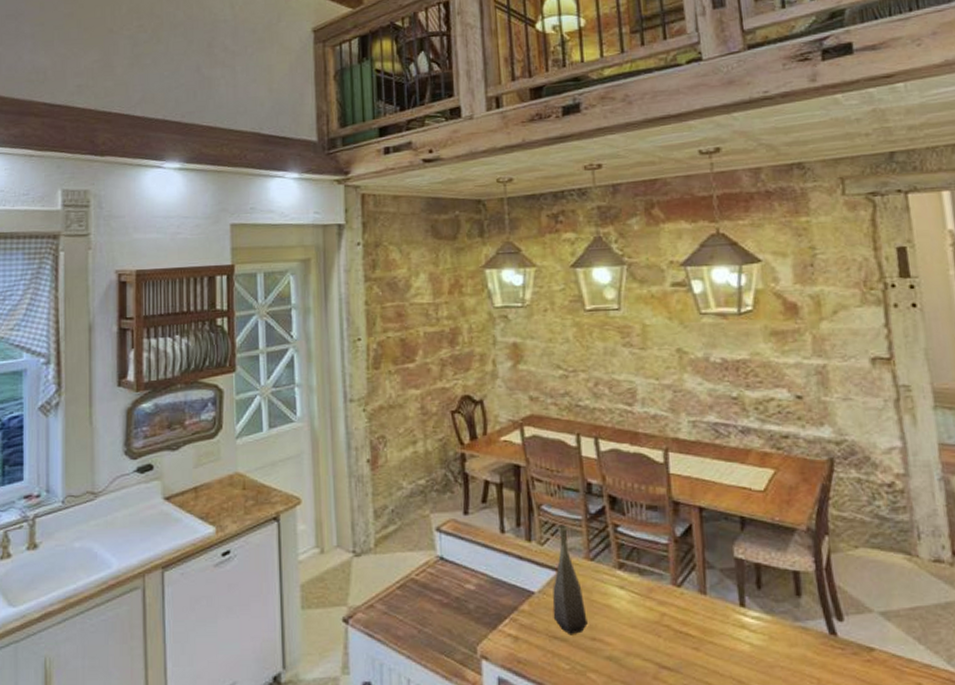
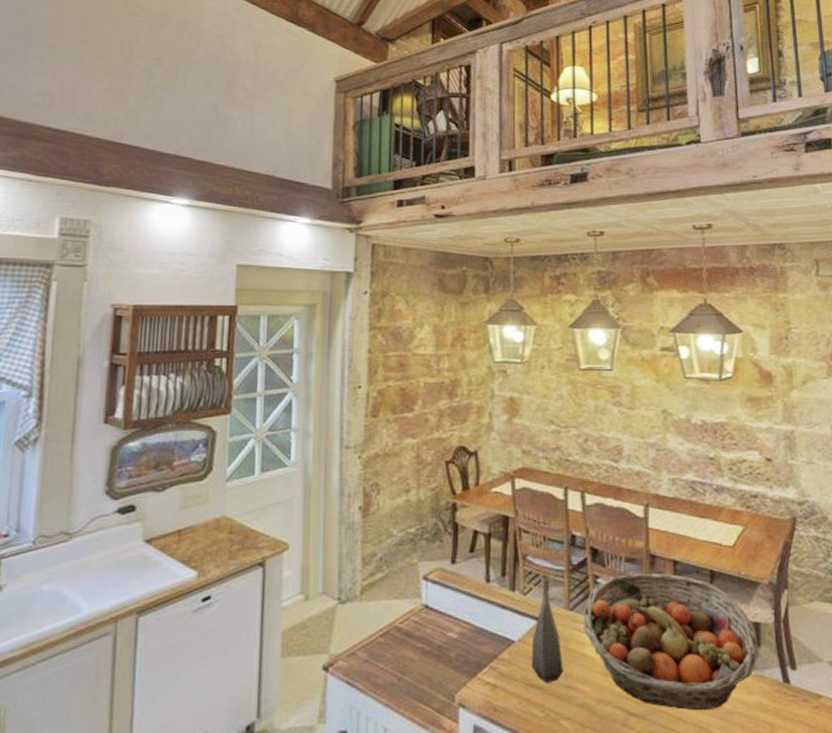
fruit basket: none [605,520,800,664] -> present [583,572,759,711]

